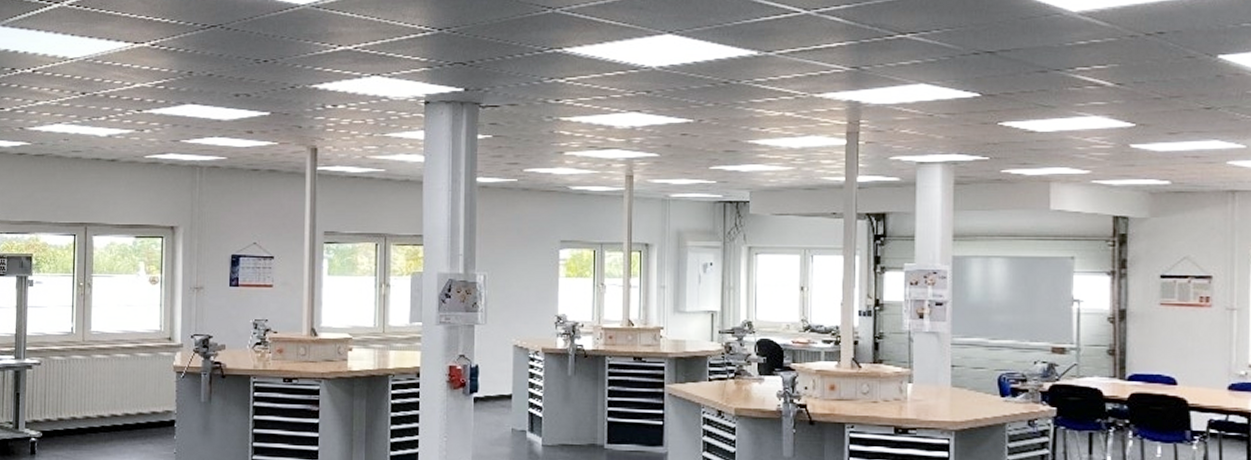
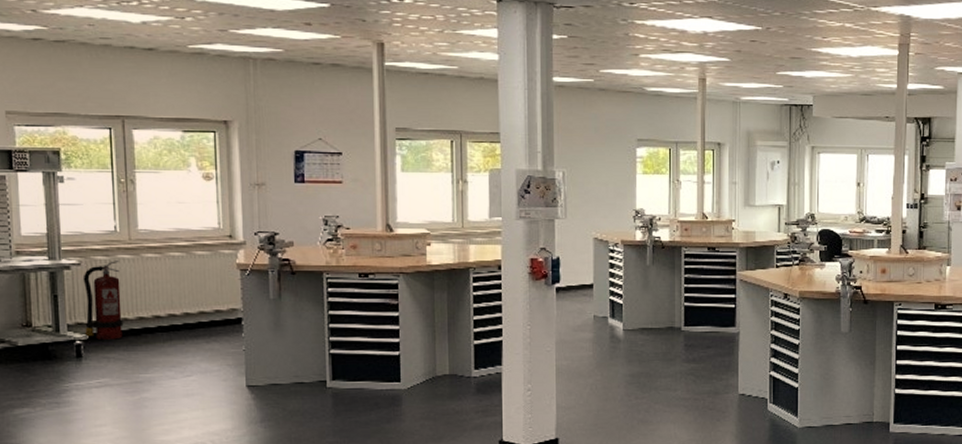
fire extinguisher: none [40,361,73,438] -> present [82,261,124,340]

